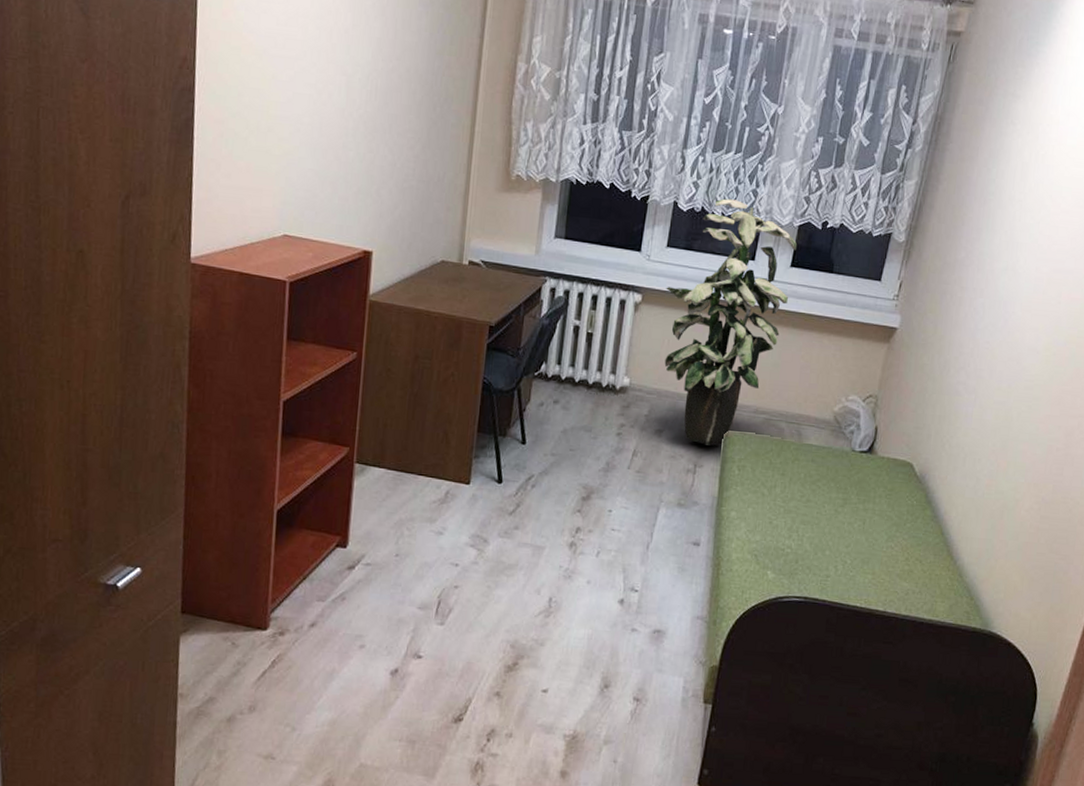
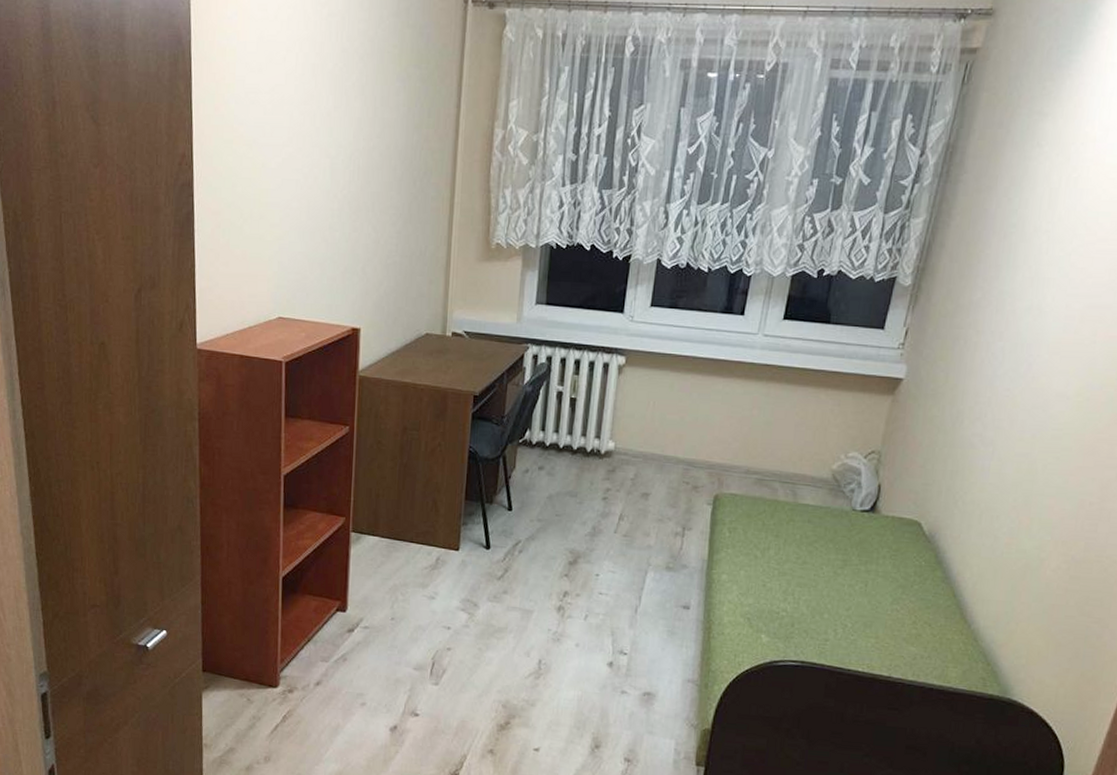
indoor plant: present [664,198,797,446] -> none [650,252,790,508]

